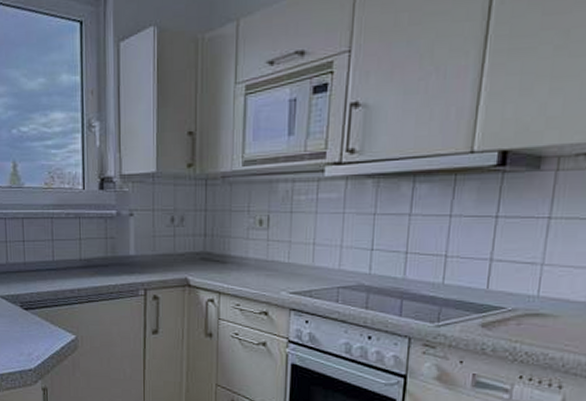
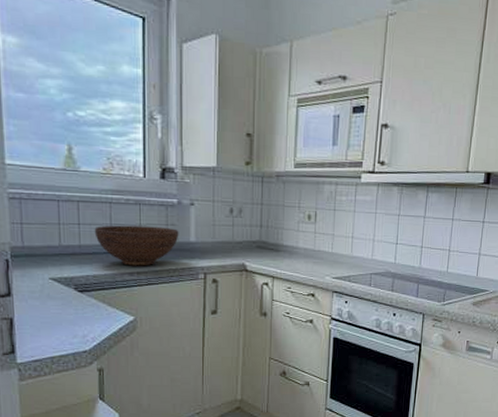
fruit bowl: none [37,240,119,283] -> present [94,225,179,266]

